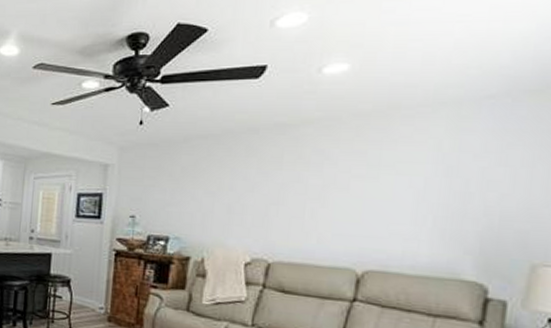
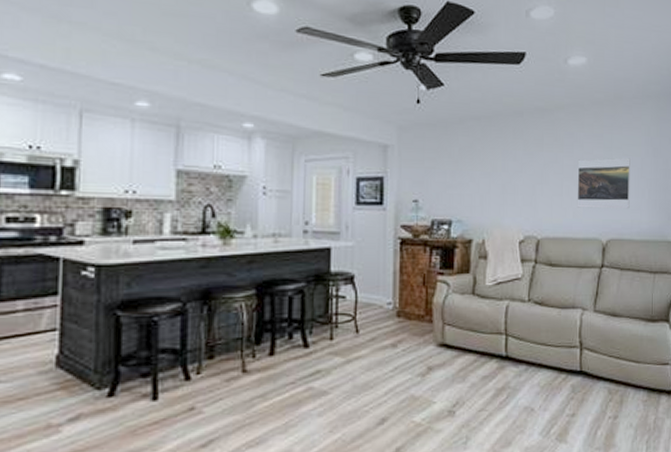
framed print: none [323,177,407,238] -> present [577,157,630,209]

